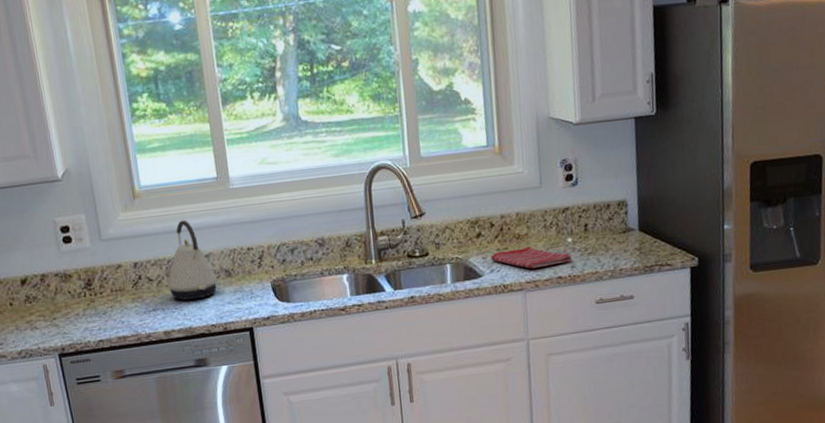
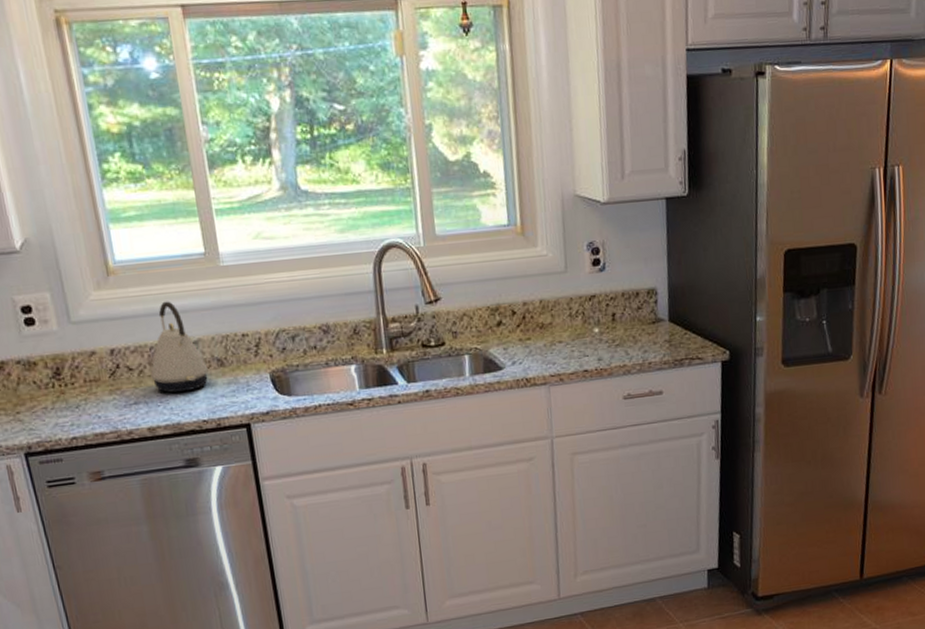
dish towel: present [491,246,572,269] -> none [512,336,599,362]

